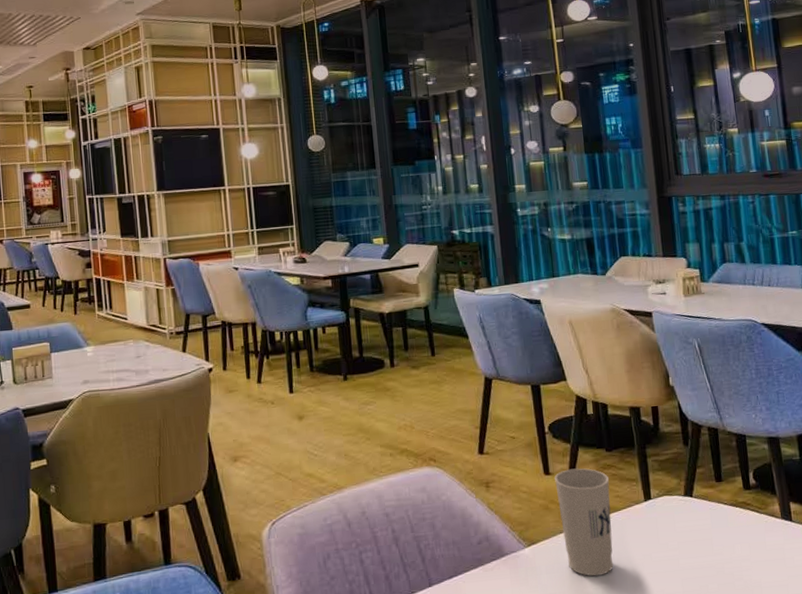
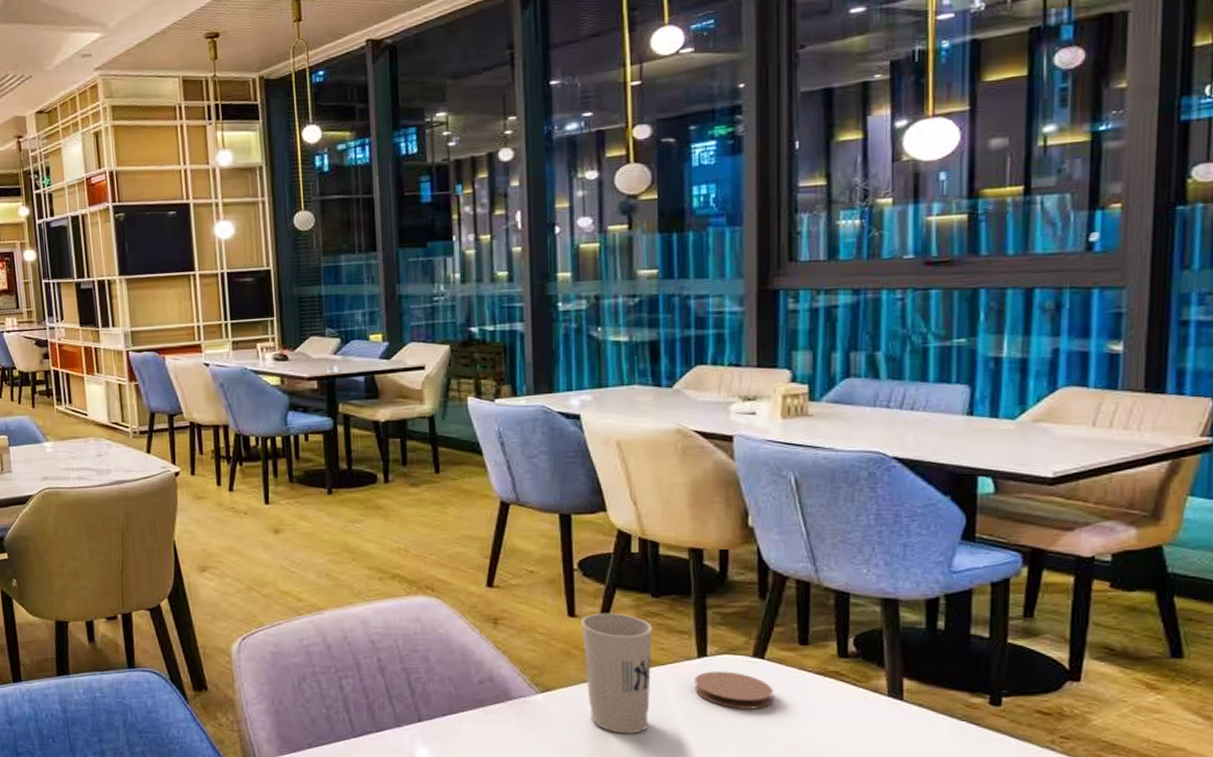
coaster: none [644,510,703,543] -> present [694,671,774,709]

